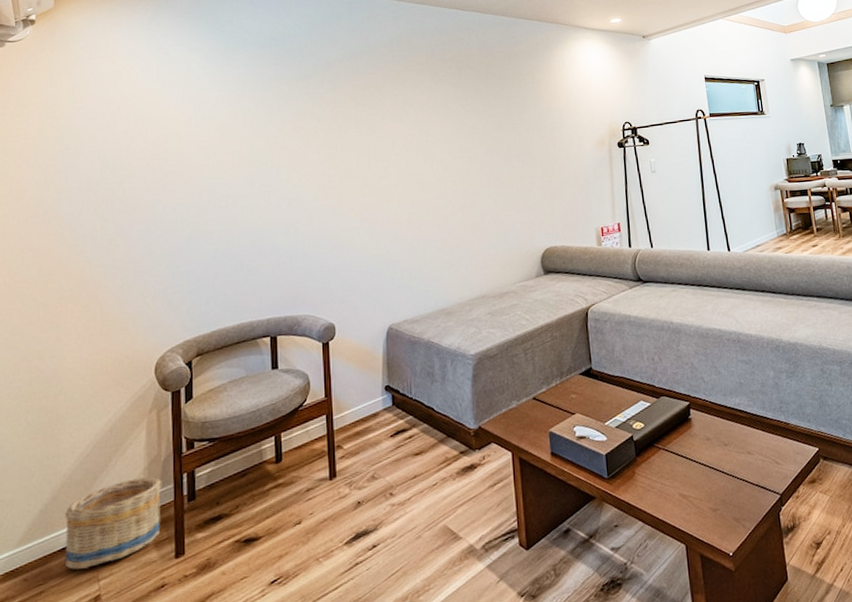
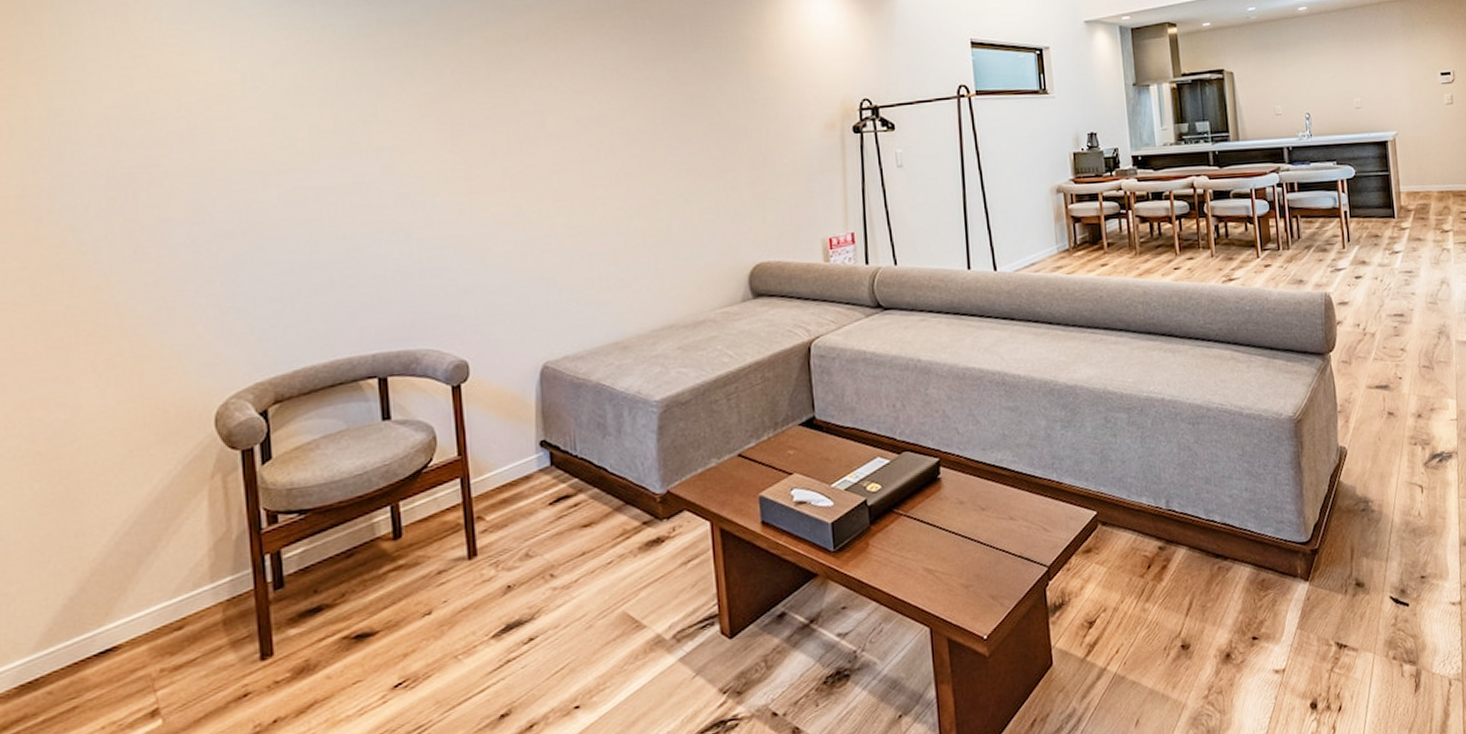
basket: present [64,477,162,570] -> none [100,559,237,679]

